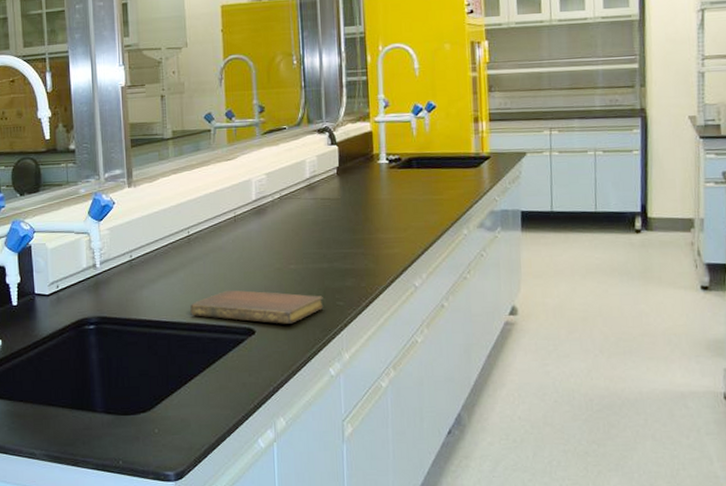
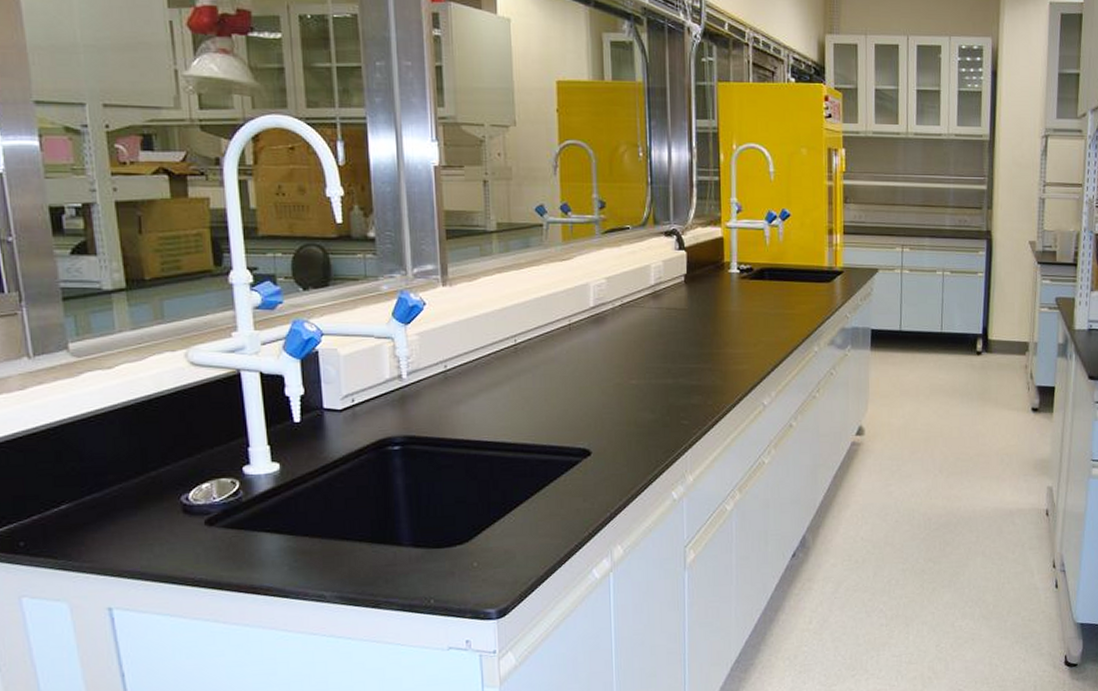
notebook: present [190,290,324,324] -> none [516,406,667,444]

